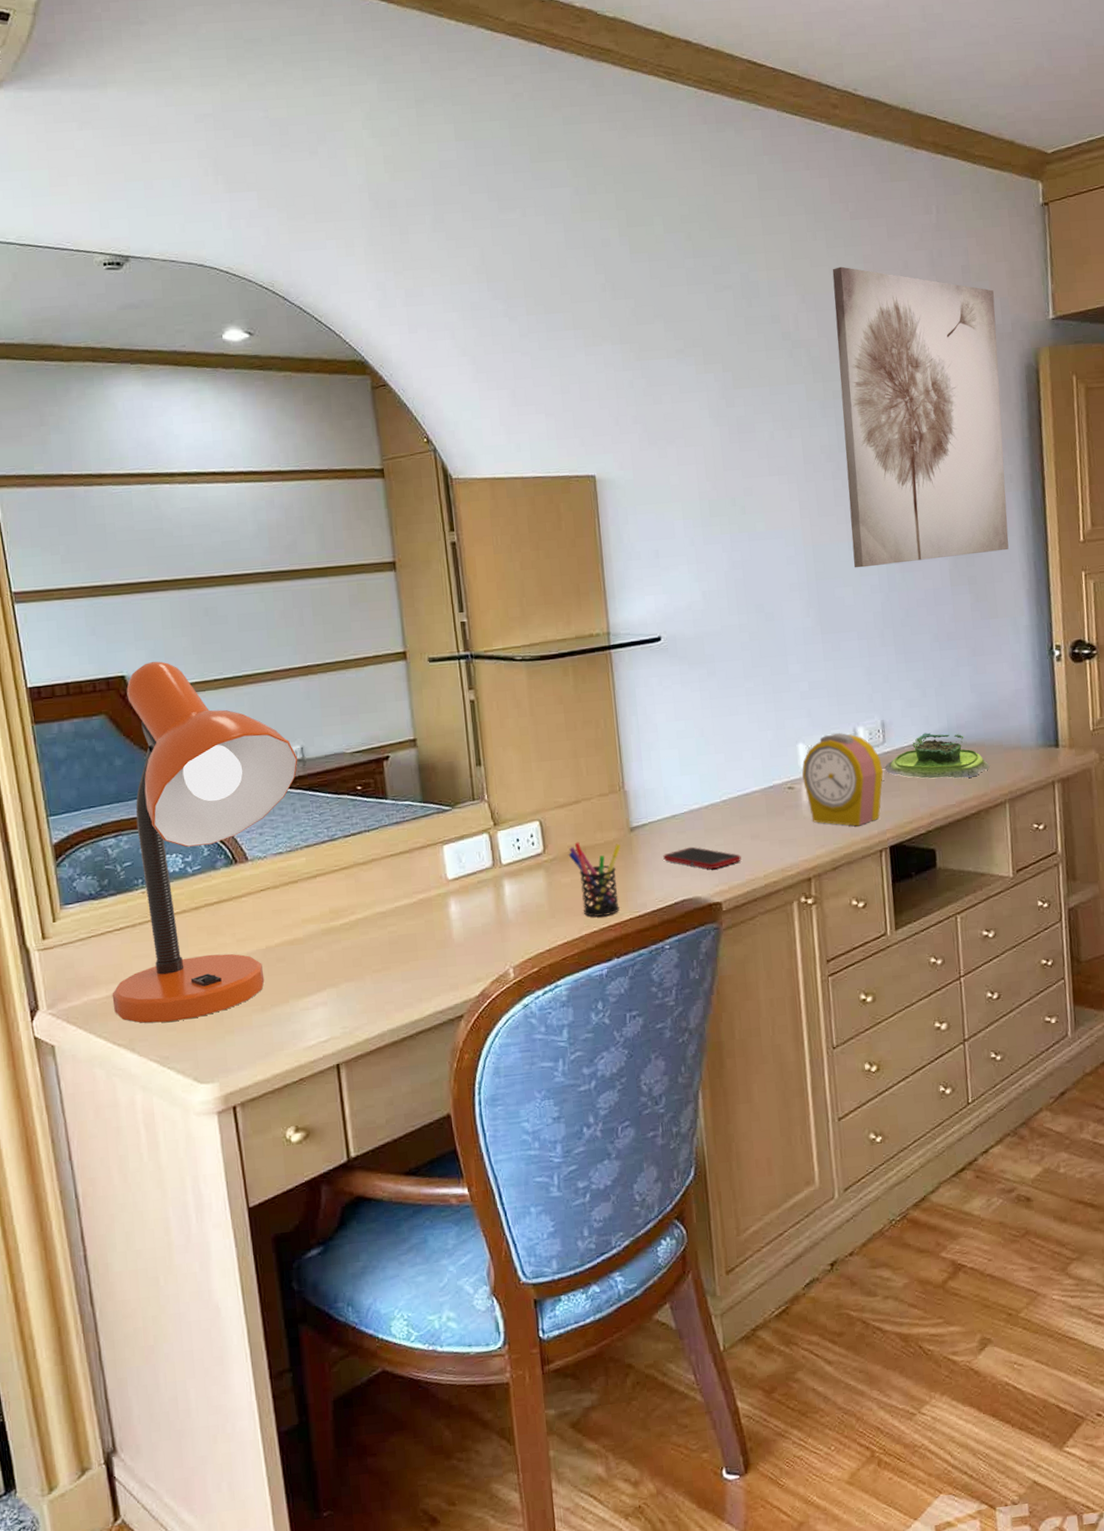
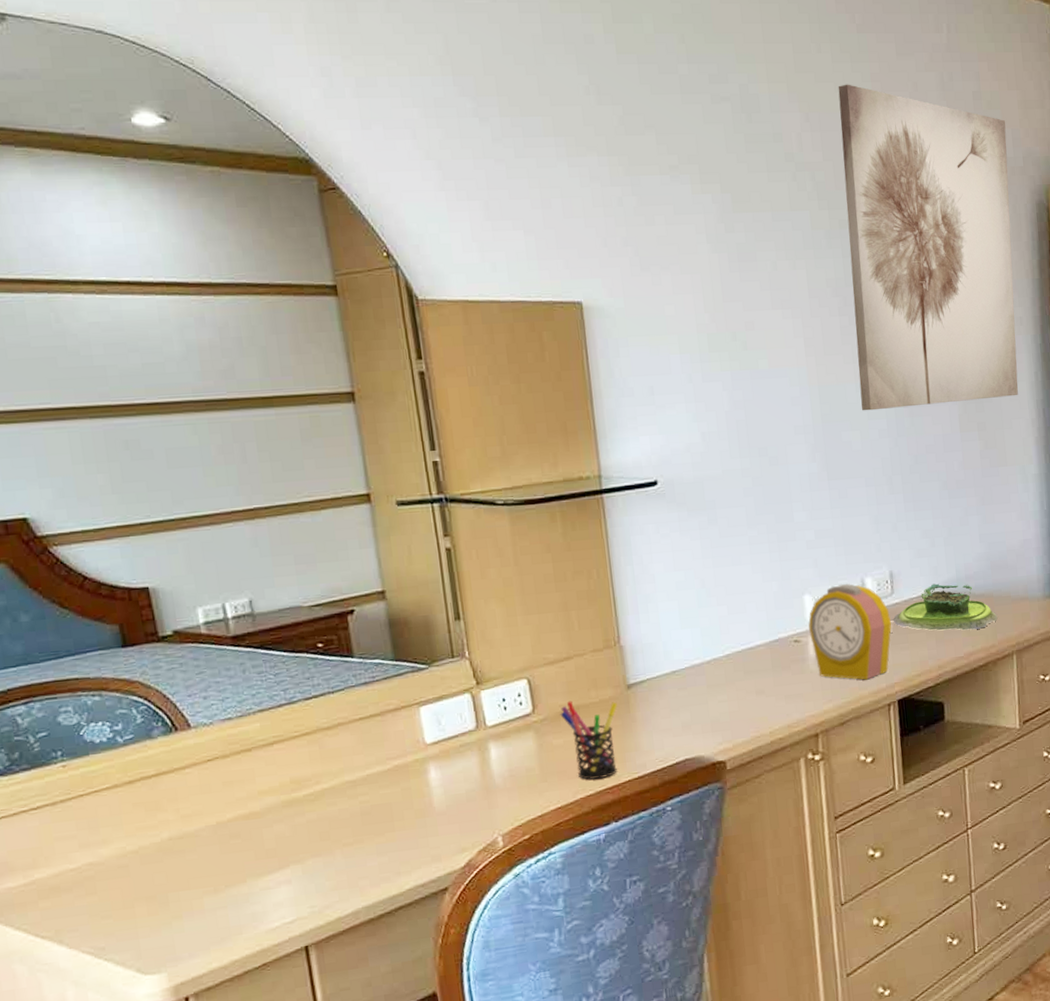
desk lamp: present [112,661,298,1023] -> none [30,501,246,912]
cell phone: present [663,846,741,869] -> none [663,703,746,727]

